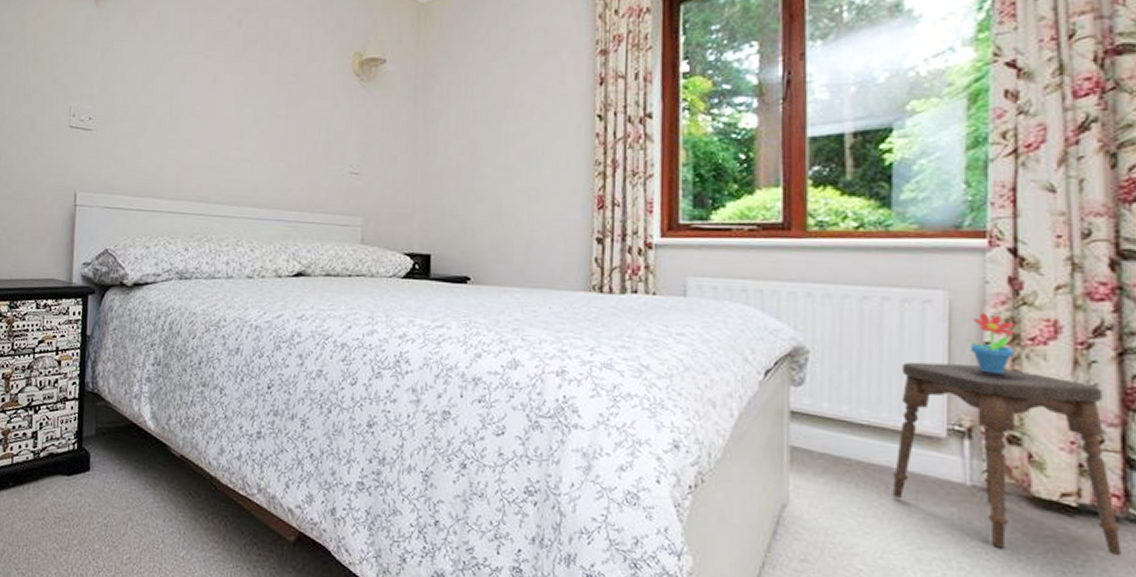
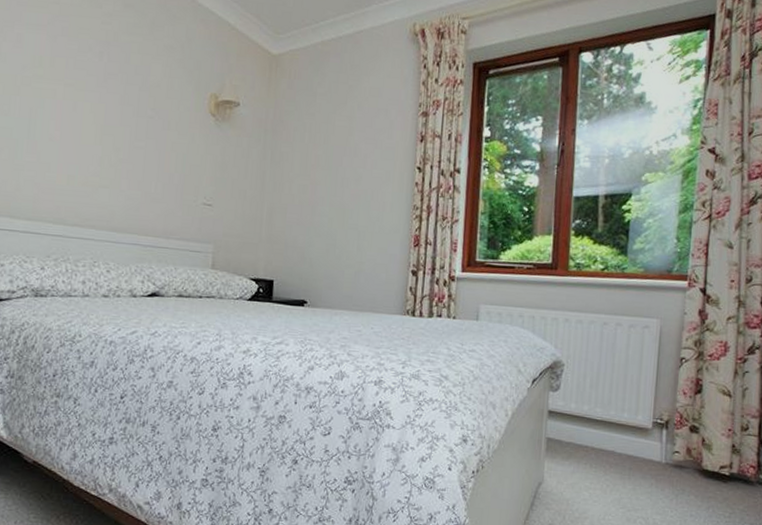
stool: present [892,361,1122,555] -> none [614,372,754,508]
potted flower: present [968,313,1015,374] -> none [670,336,701,381]

